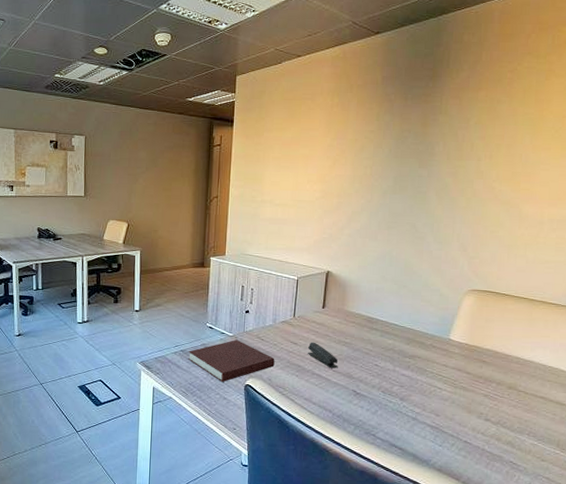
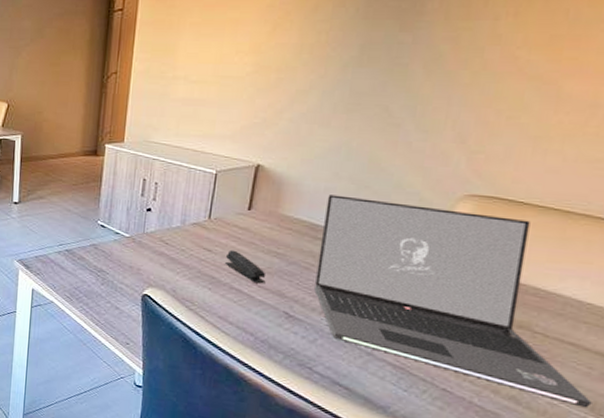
notebook: present [187,339,275,383] -> none [73,241,182,290]
laptop: none [373,293,557,445] -> present [314,195,592,408]

